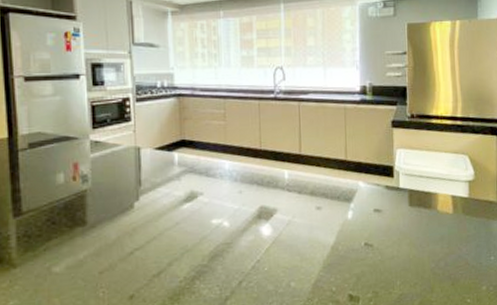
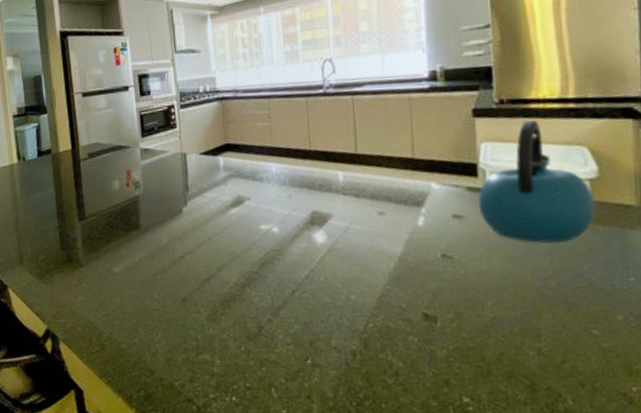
kettle: none [393,133,472,232] -> present [478,120,596,243]

